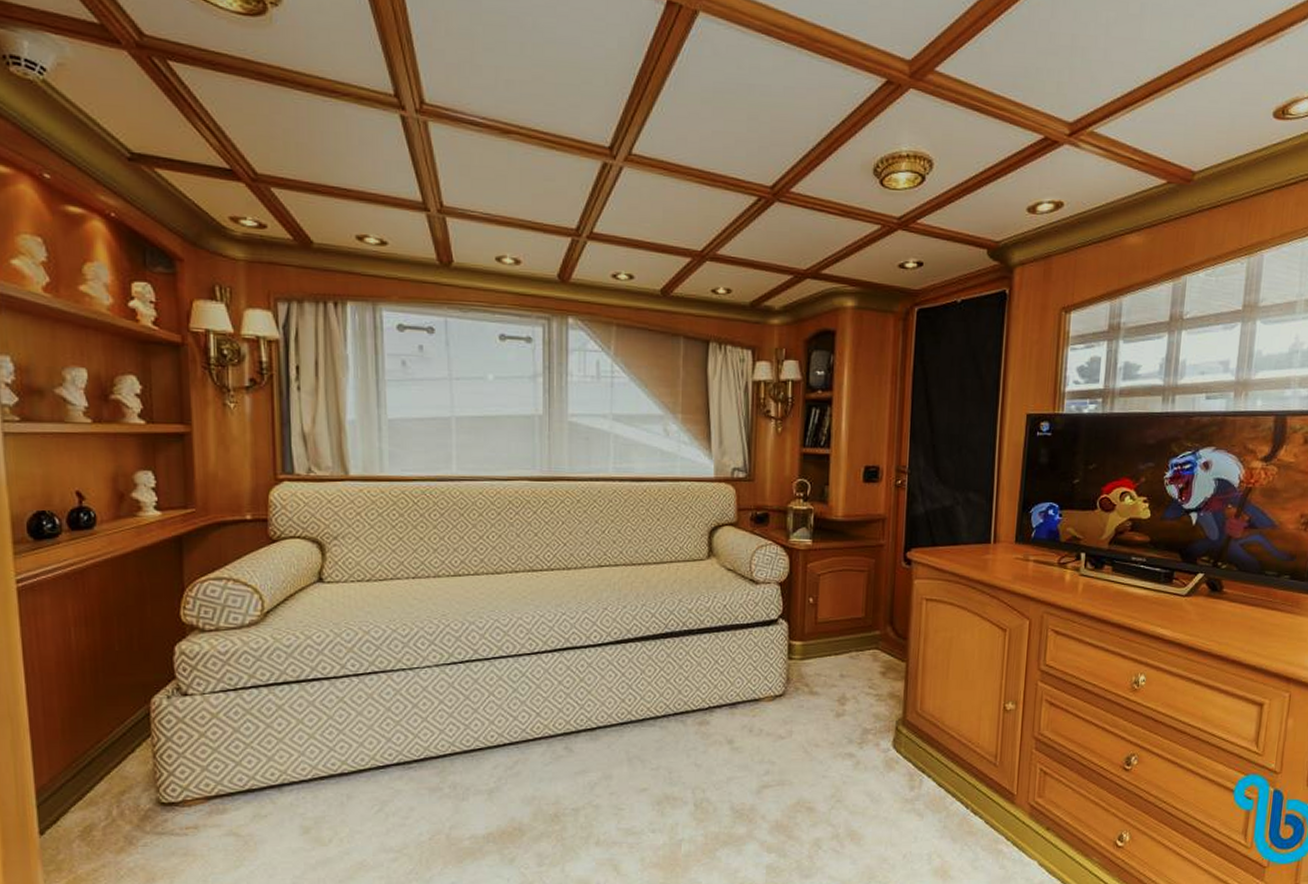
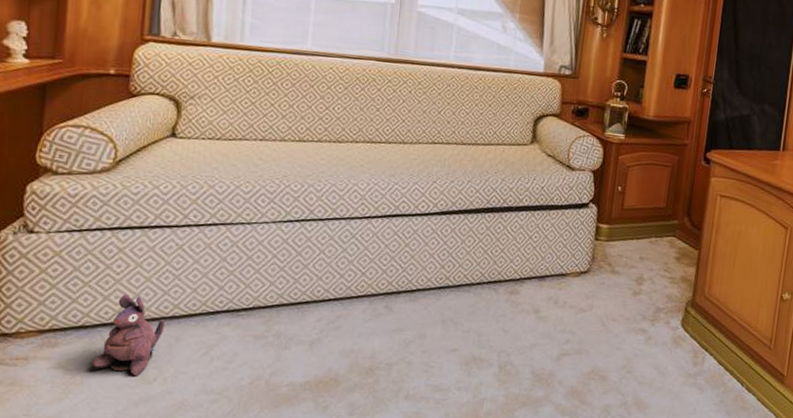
plush toy: none [265,754,335,839] -> present [93,294,166,377]

